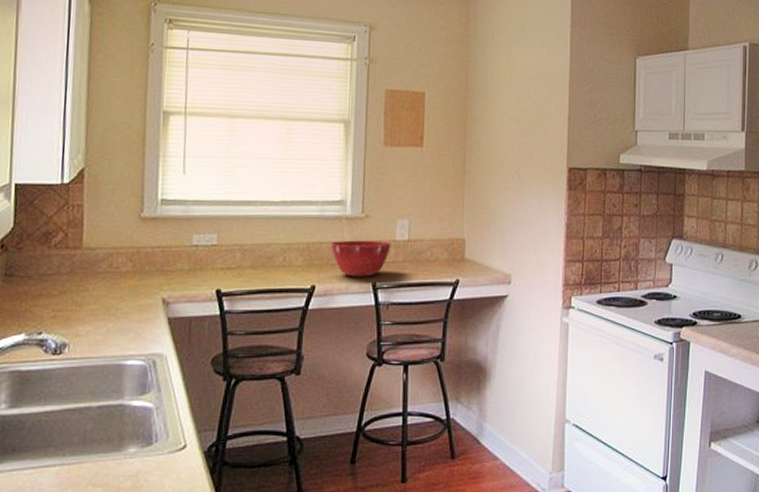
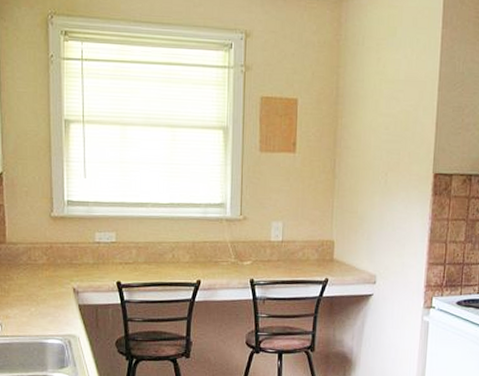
mixing bowl: present [330,240,391,277] -> none [212,240,267,274]

